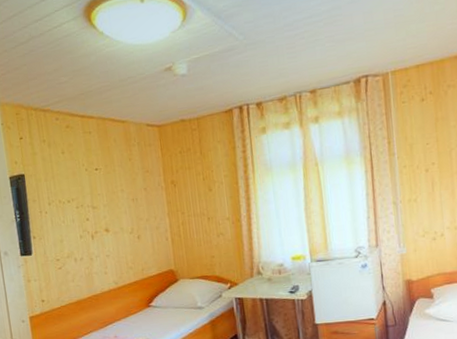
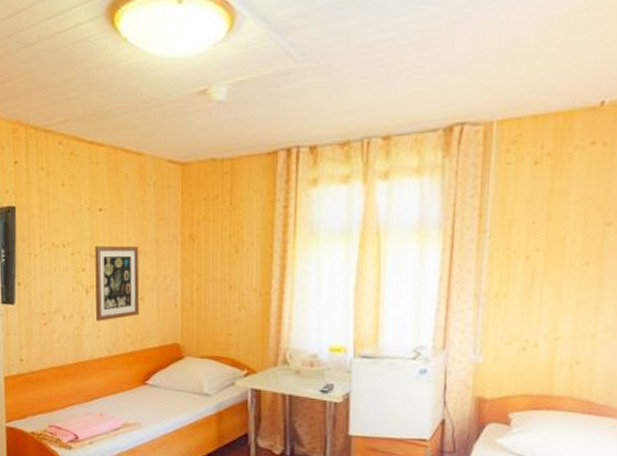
wall art: none [95,195,138,260] -> present [95,245,140,321]

